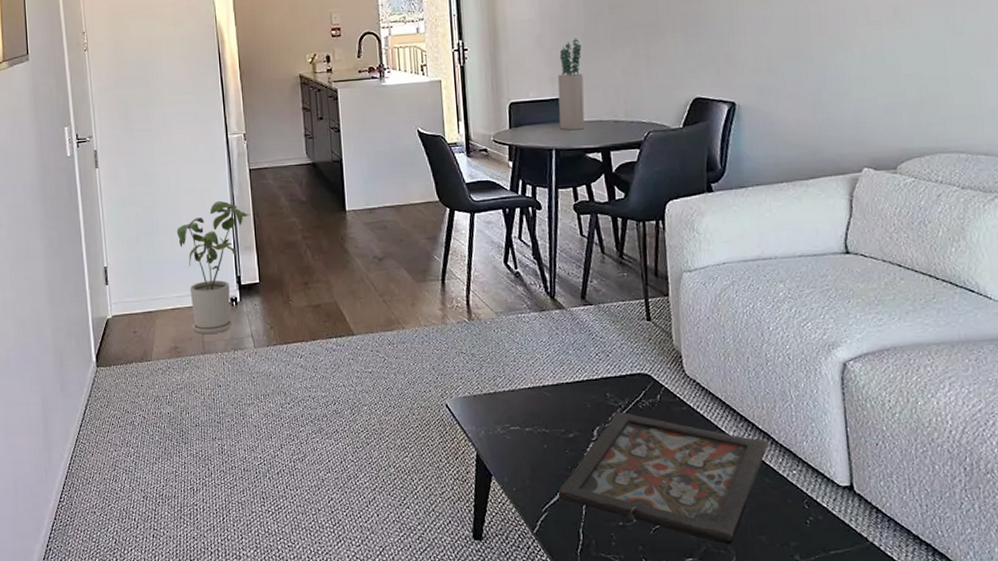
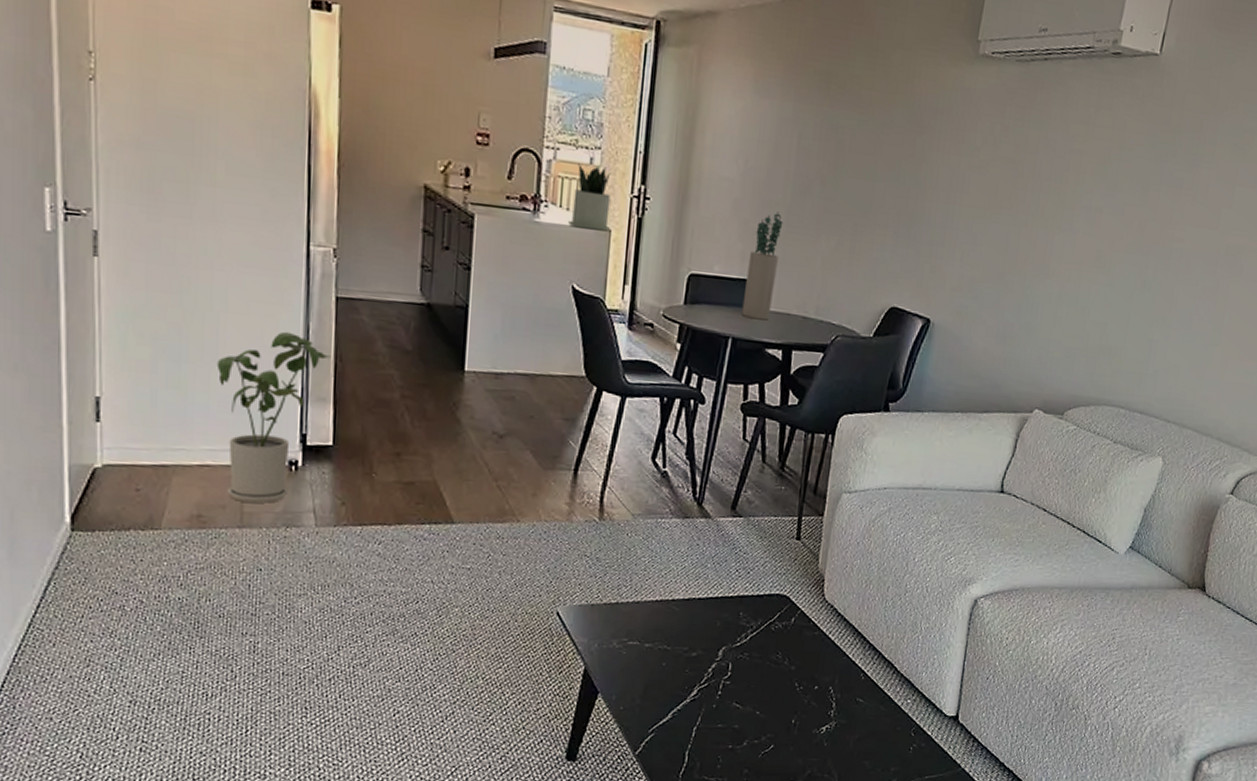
planter: none [407,32,440,84] -> present [568,163,611,232]
decorative tray: present [558,411,769,545] -> none [669,632,891,769]

